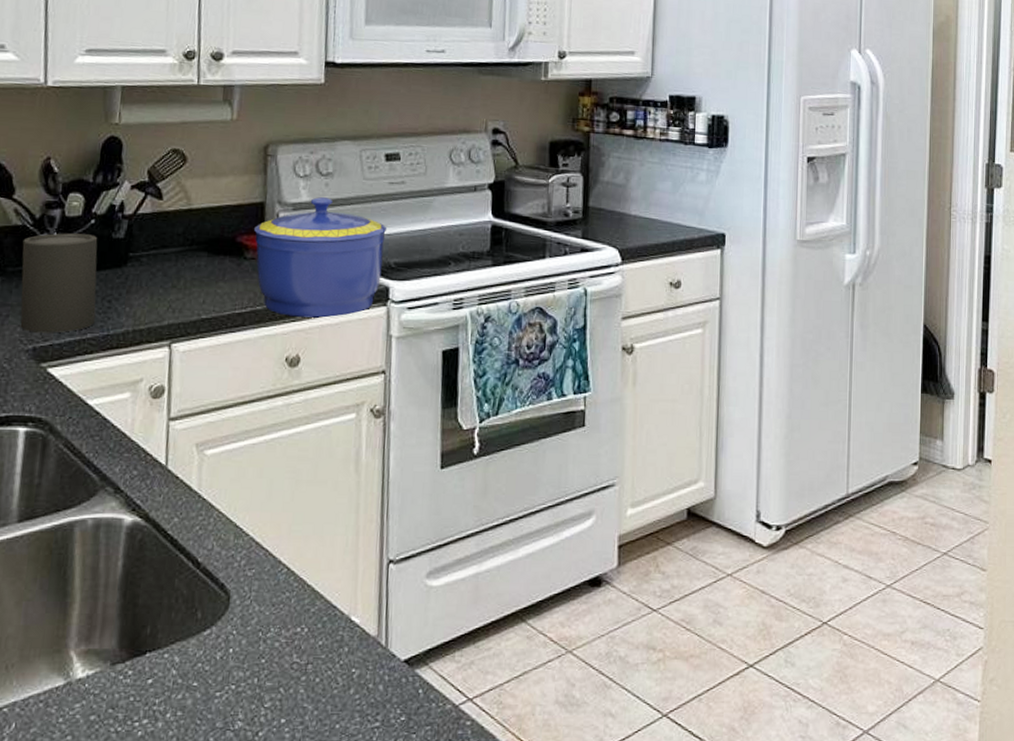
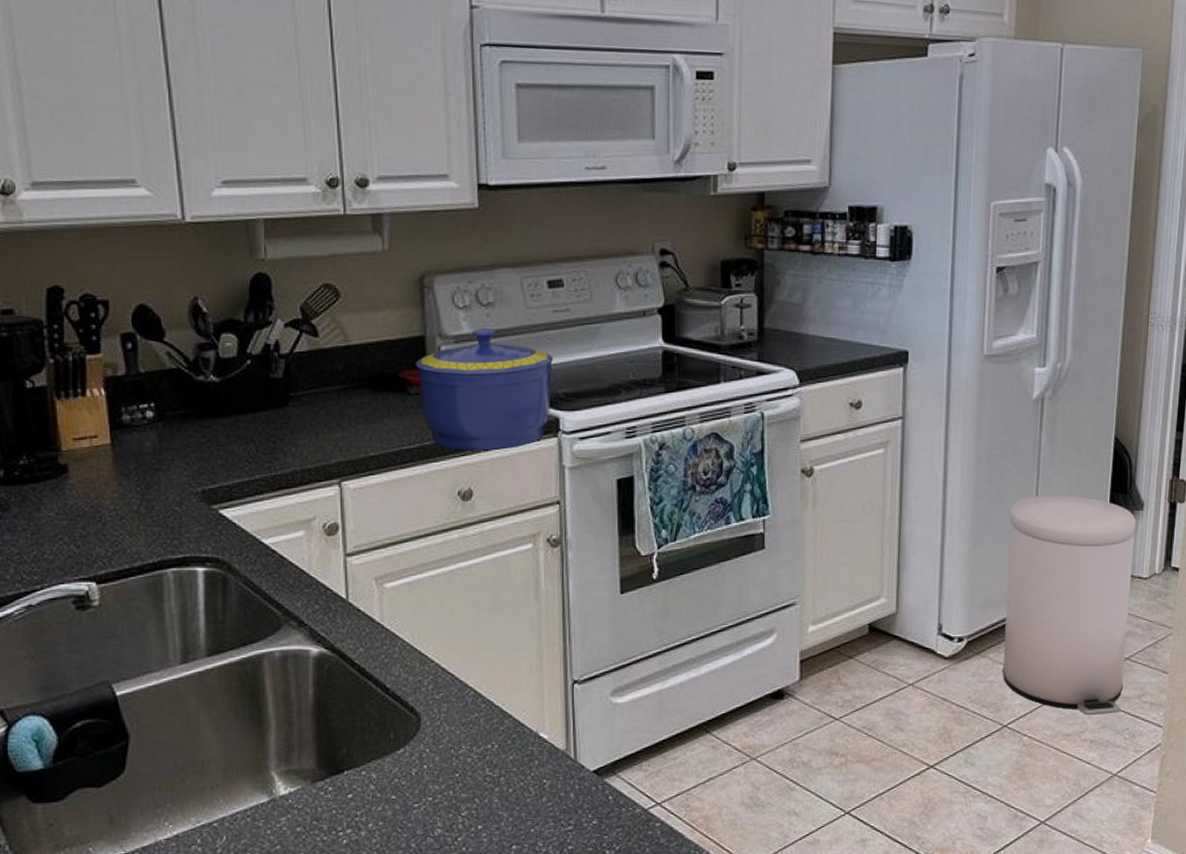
pen holder: present [20,233,98,333] -> none [179,375,262,476]
pedal bin: none [821,380,947,615] -> present [1002,494,1136,716]

